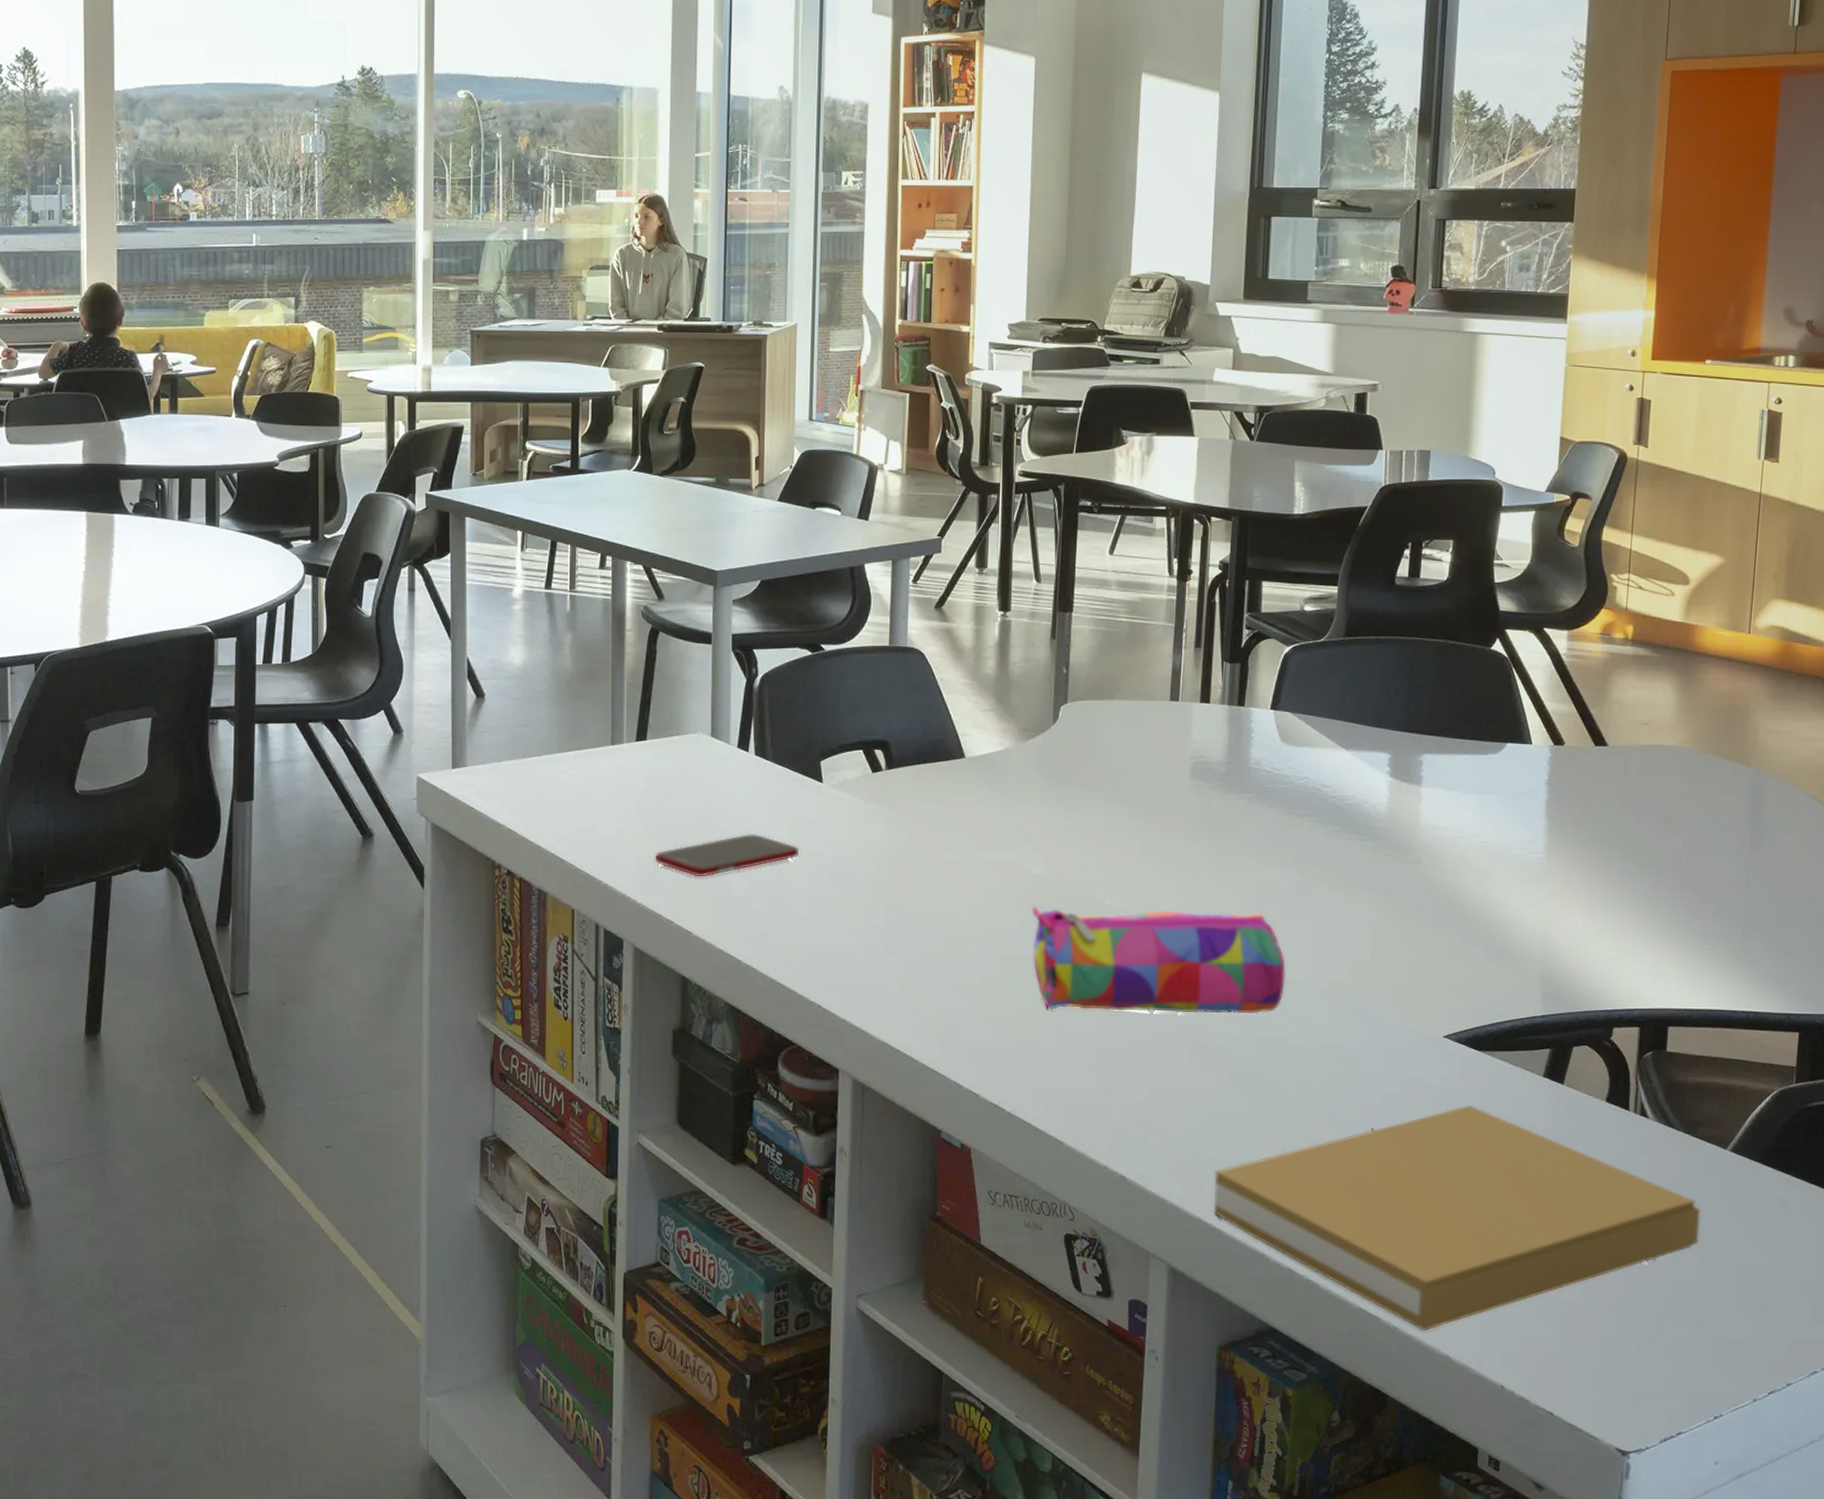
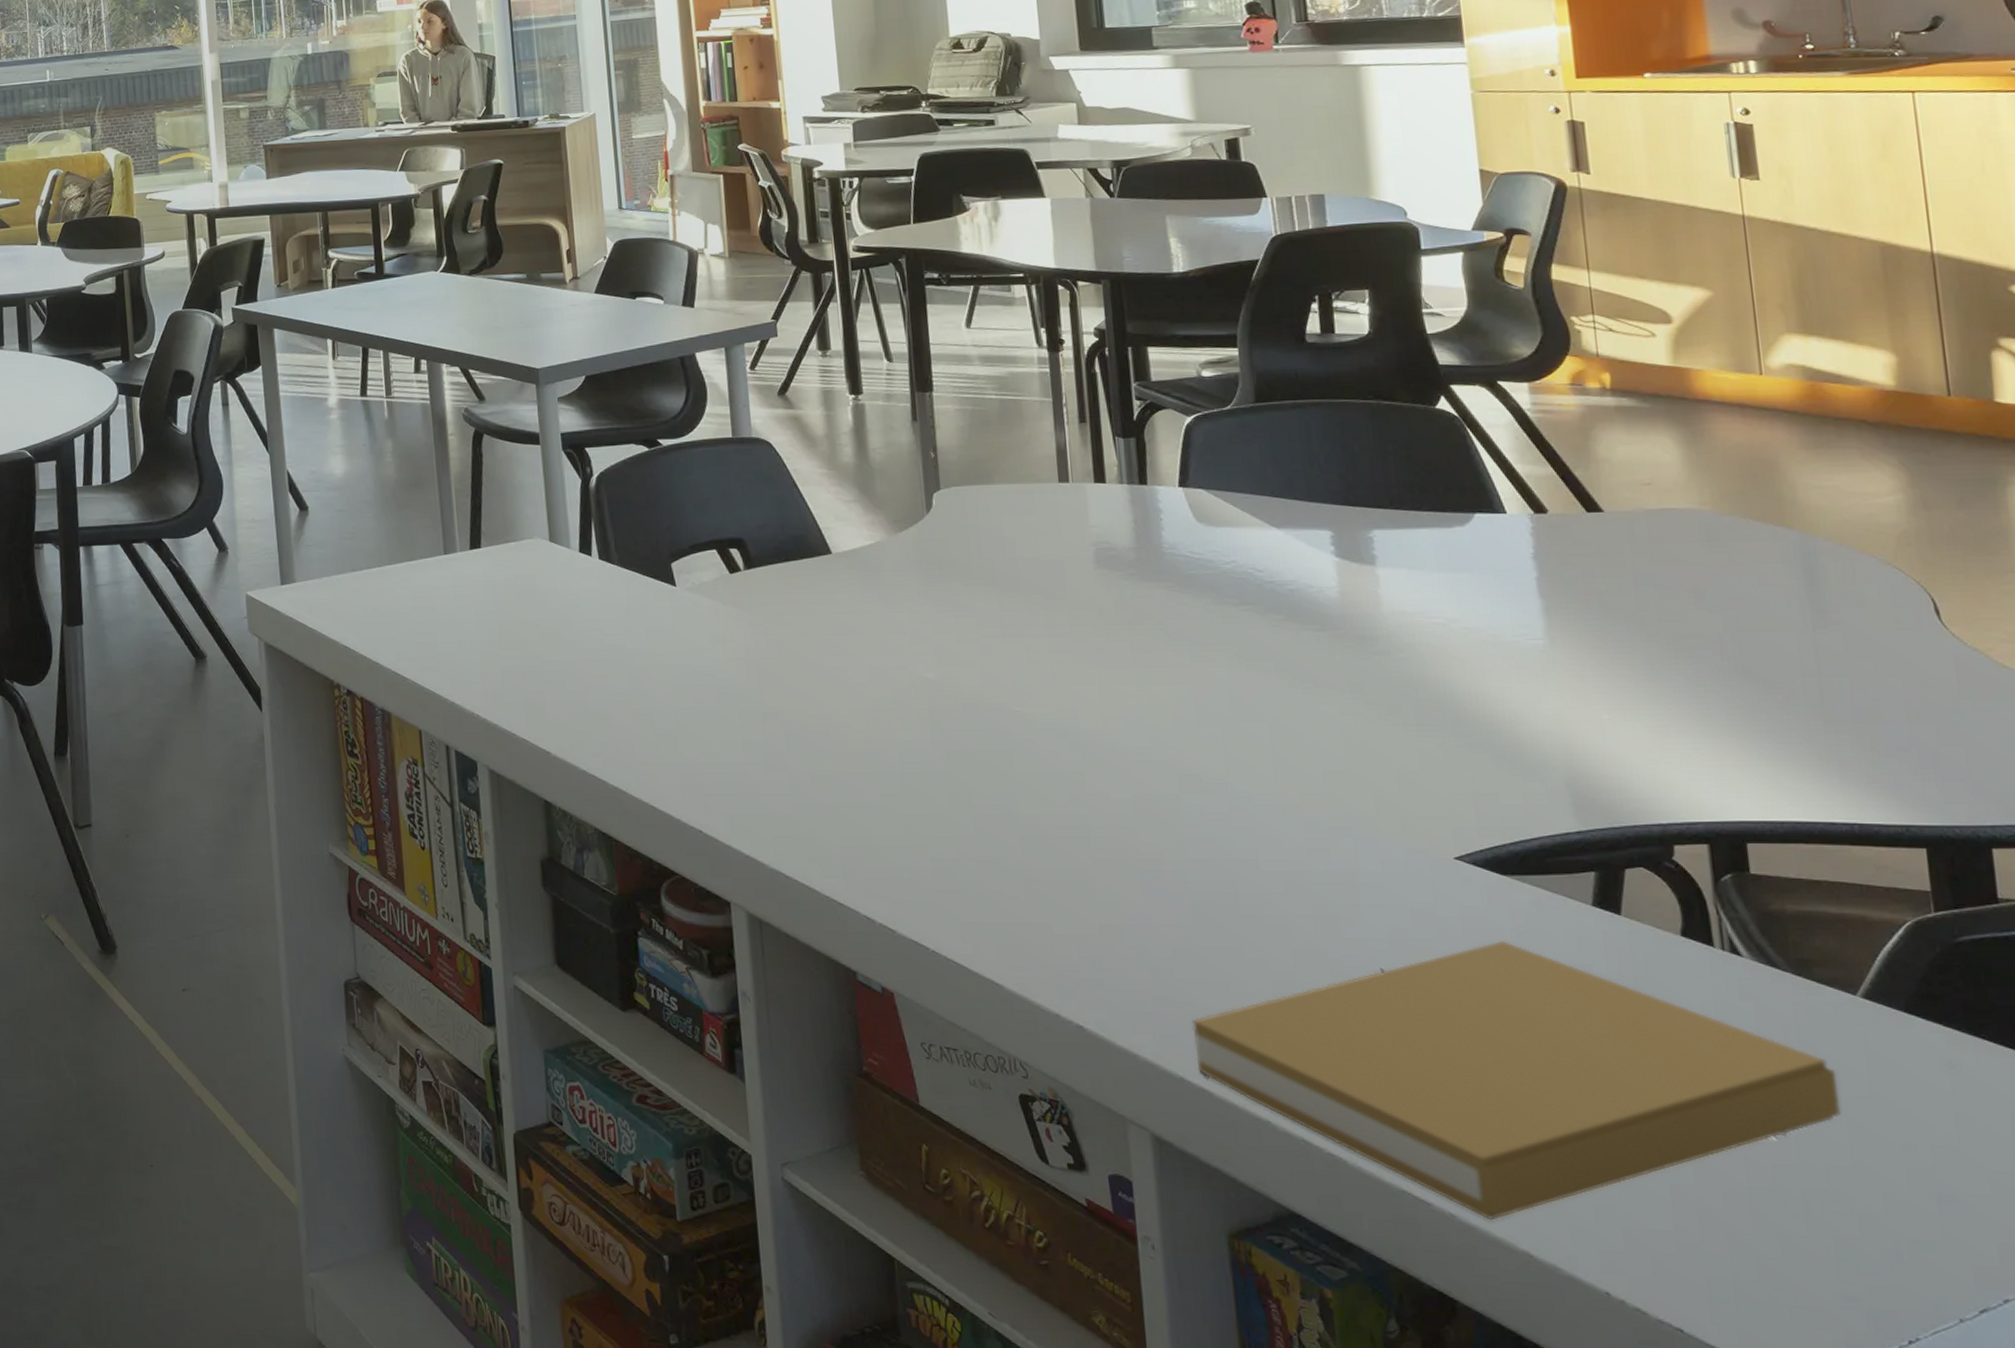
cell phone: present [655,833,800,877] -> none [502,643,659,692]
pencil case: present [1031,906,1286,1014] -> none [929,715,1246,834]

